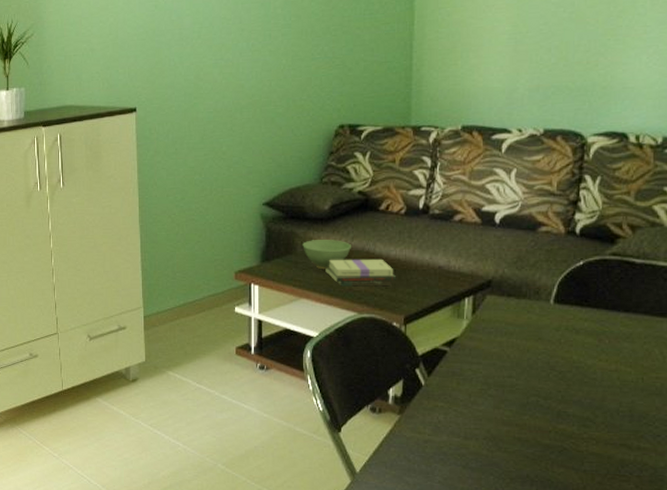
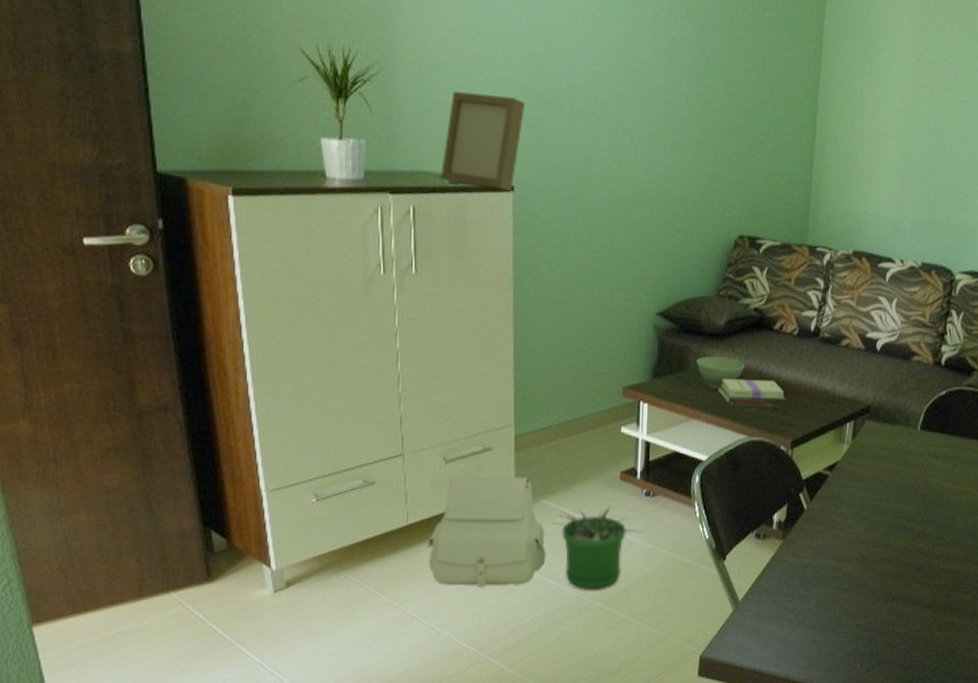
satchel: none [77,350,173,446] -> present [427,476,546,588]
photo frame: none [80,35,143,113] -> present [441,91,525,192]
planter: none [177,377,260,453] -> present [551,505,644,589]

